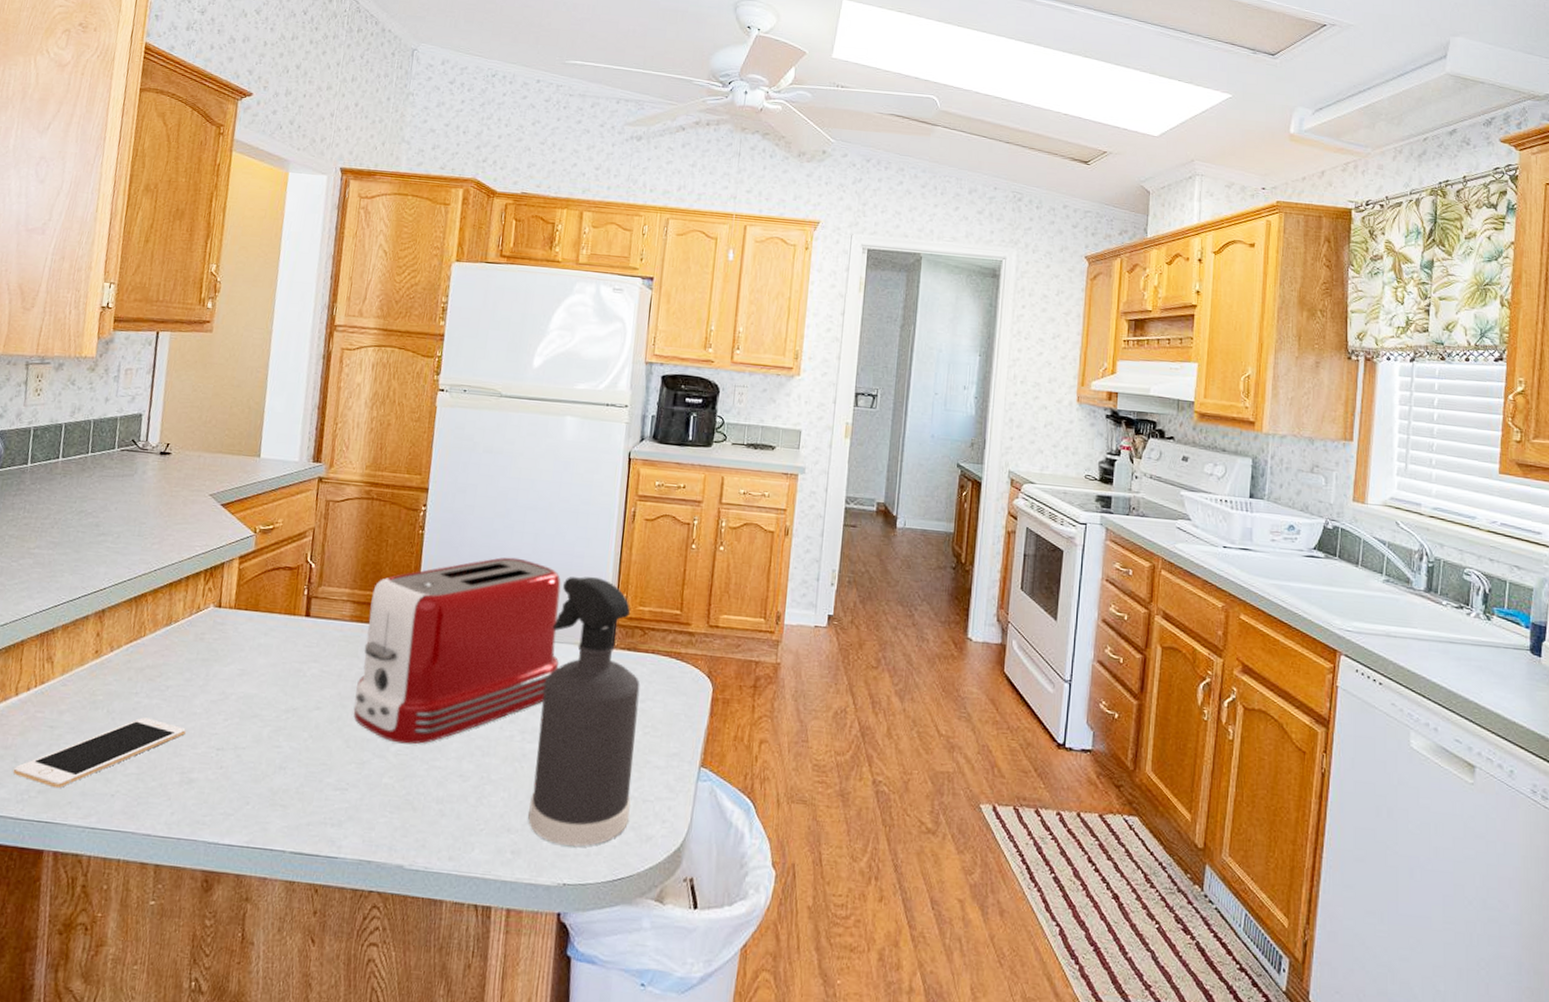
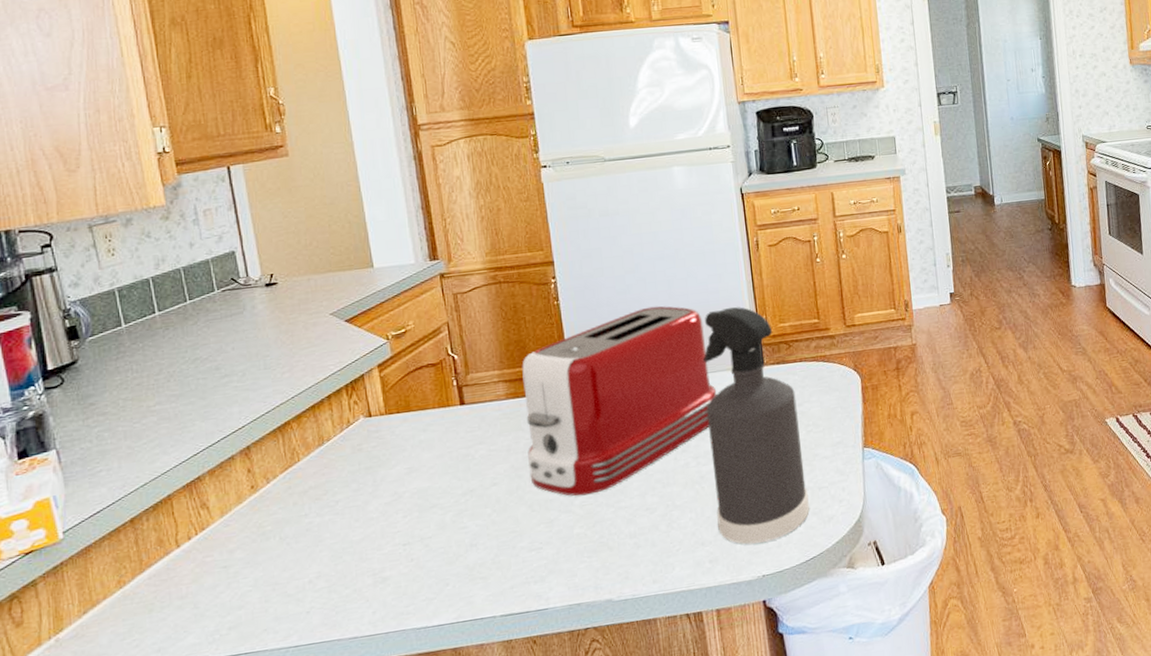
cell phone: present [13,717,186,789] -> none [196,534,367,621]

